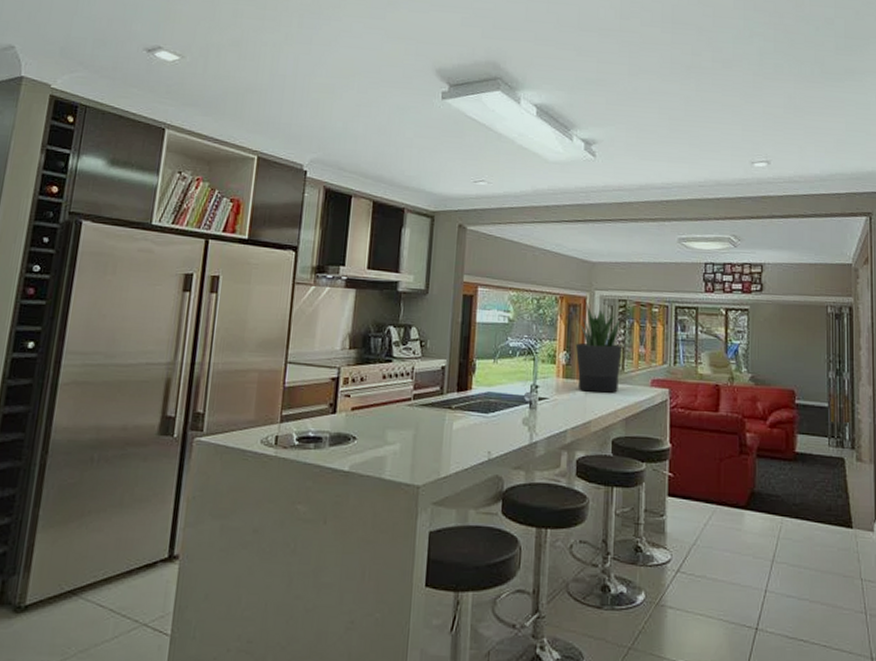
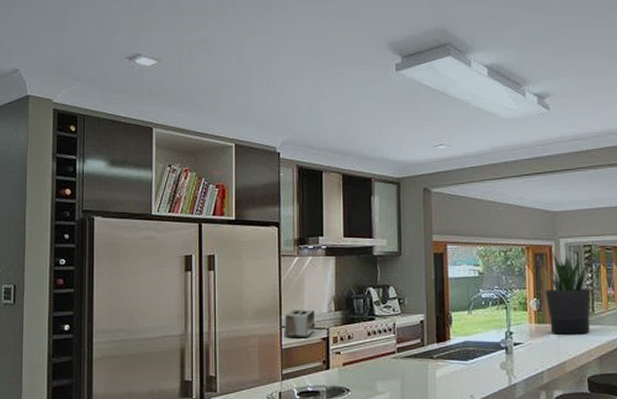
toaster: none [289,344,327,377] -> present [284,309,316,339]

